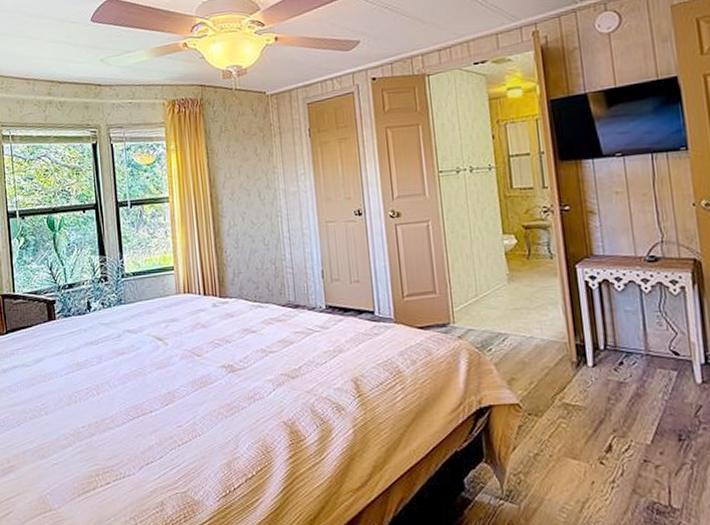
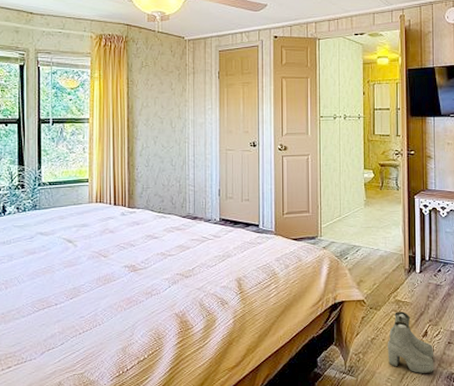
boots: none [556,418,627,502] -> present [387,312,434,373]

